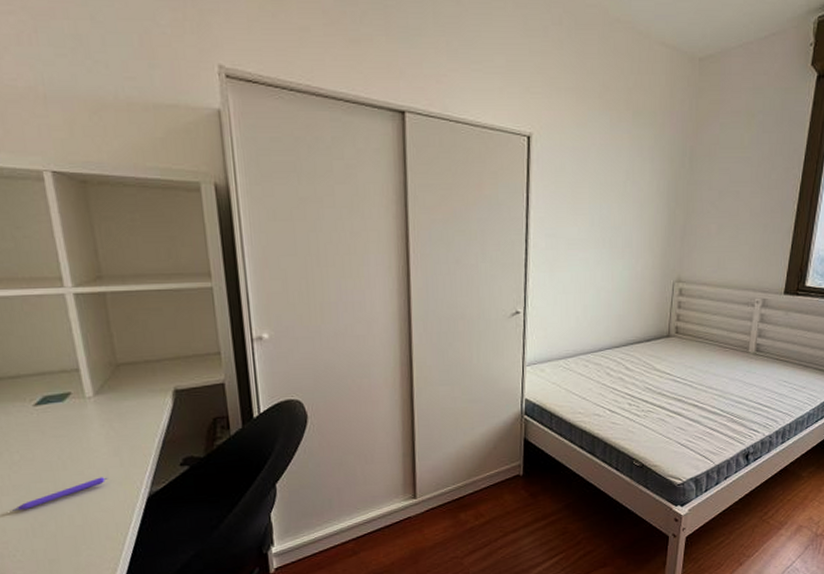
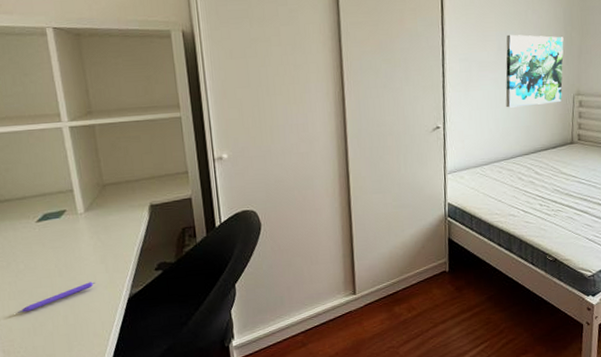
wall art: none [596,208,666,293] -> present [505,34,564,108]

